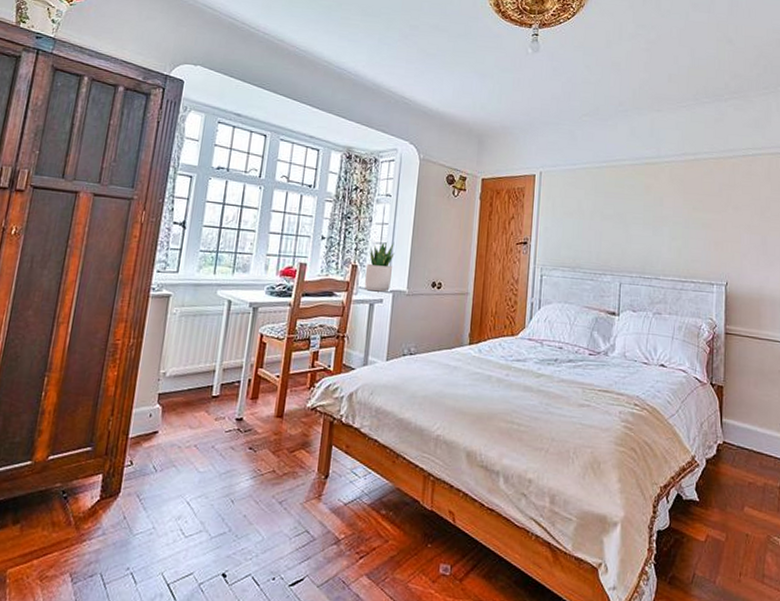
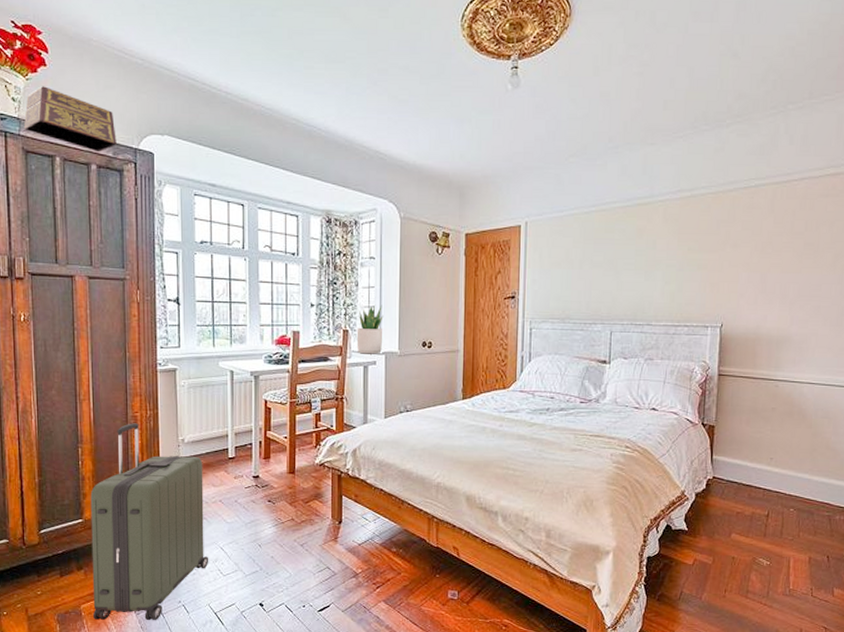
suitcase: none [19,351,183,593] -> present [90,423,209,621]
decorative box: none [57,12,151,76] -> present [23,86,117,153]

